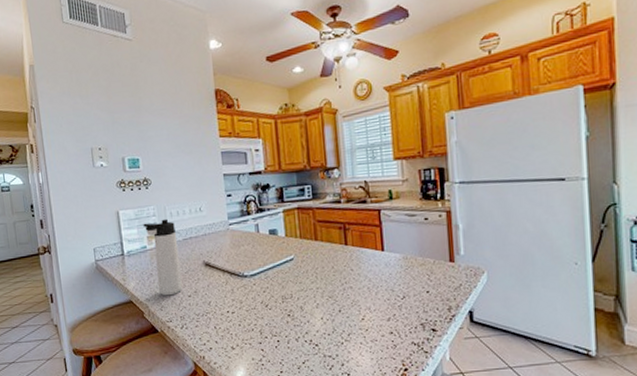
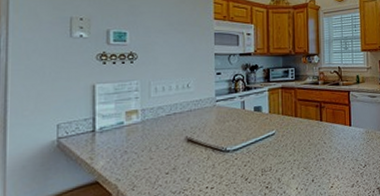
thermos bottle: present [143,218,183,296] -> none [123,94,160,175]

